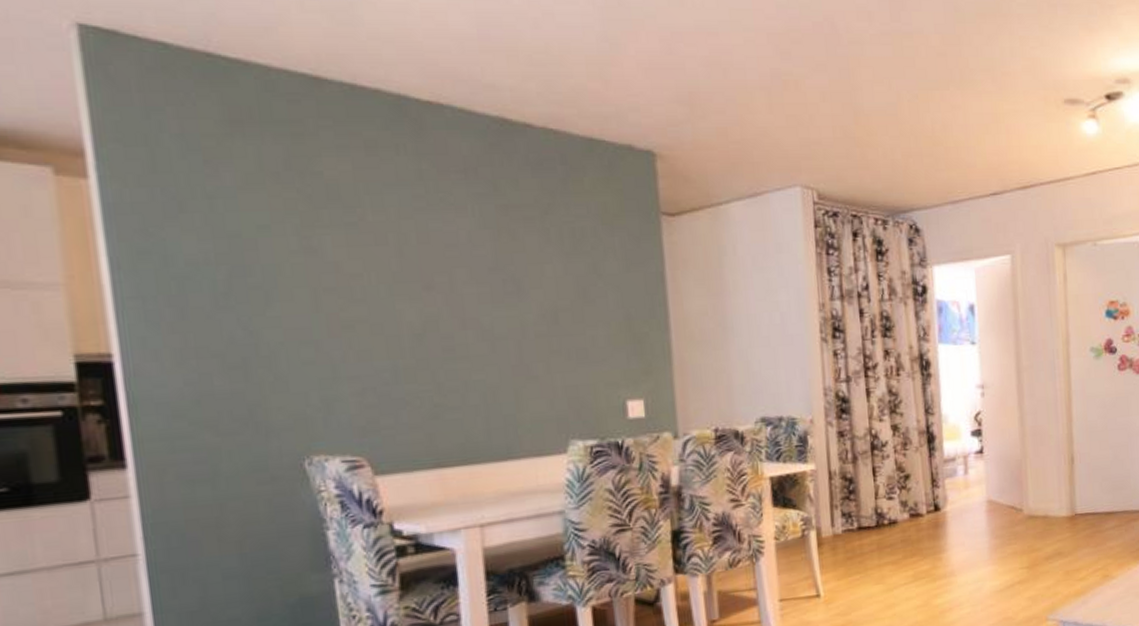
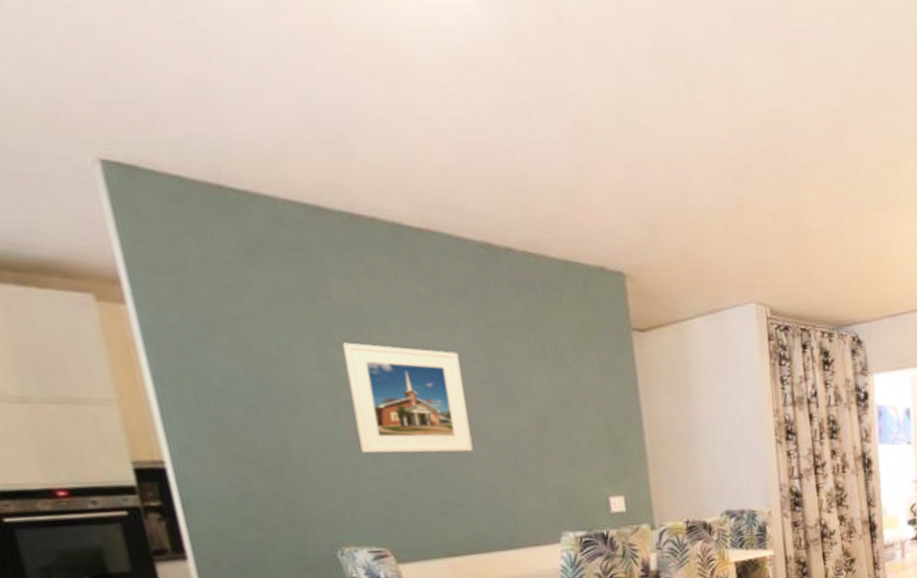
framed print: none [331,224,472,348] -> present [343,342,473,454]

